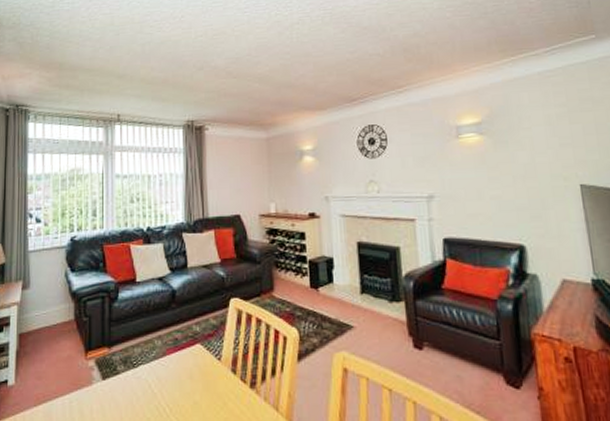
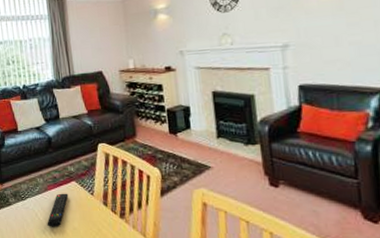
remote control: none [162,358,191,402] -> present [47,193,69,227]

